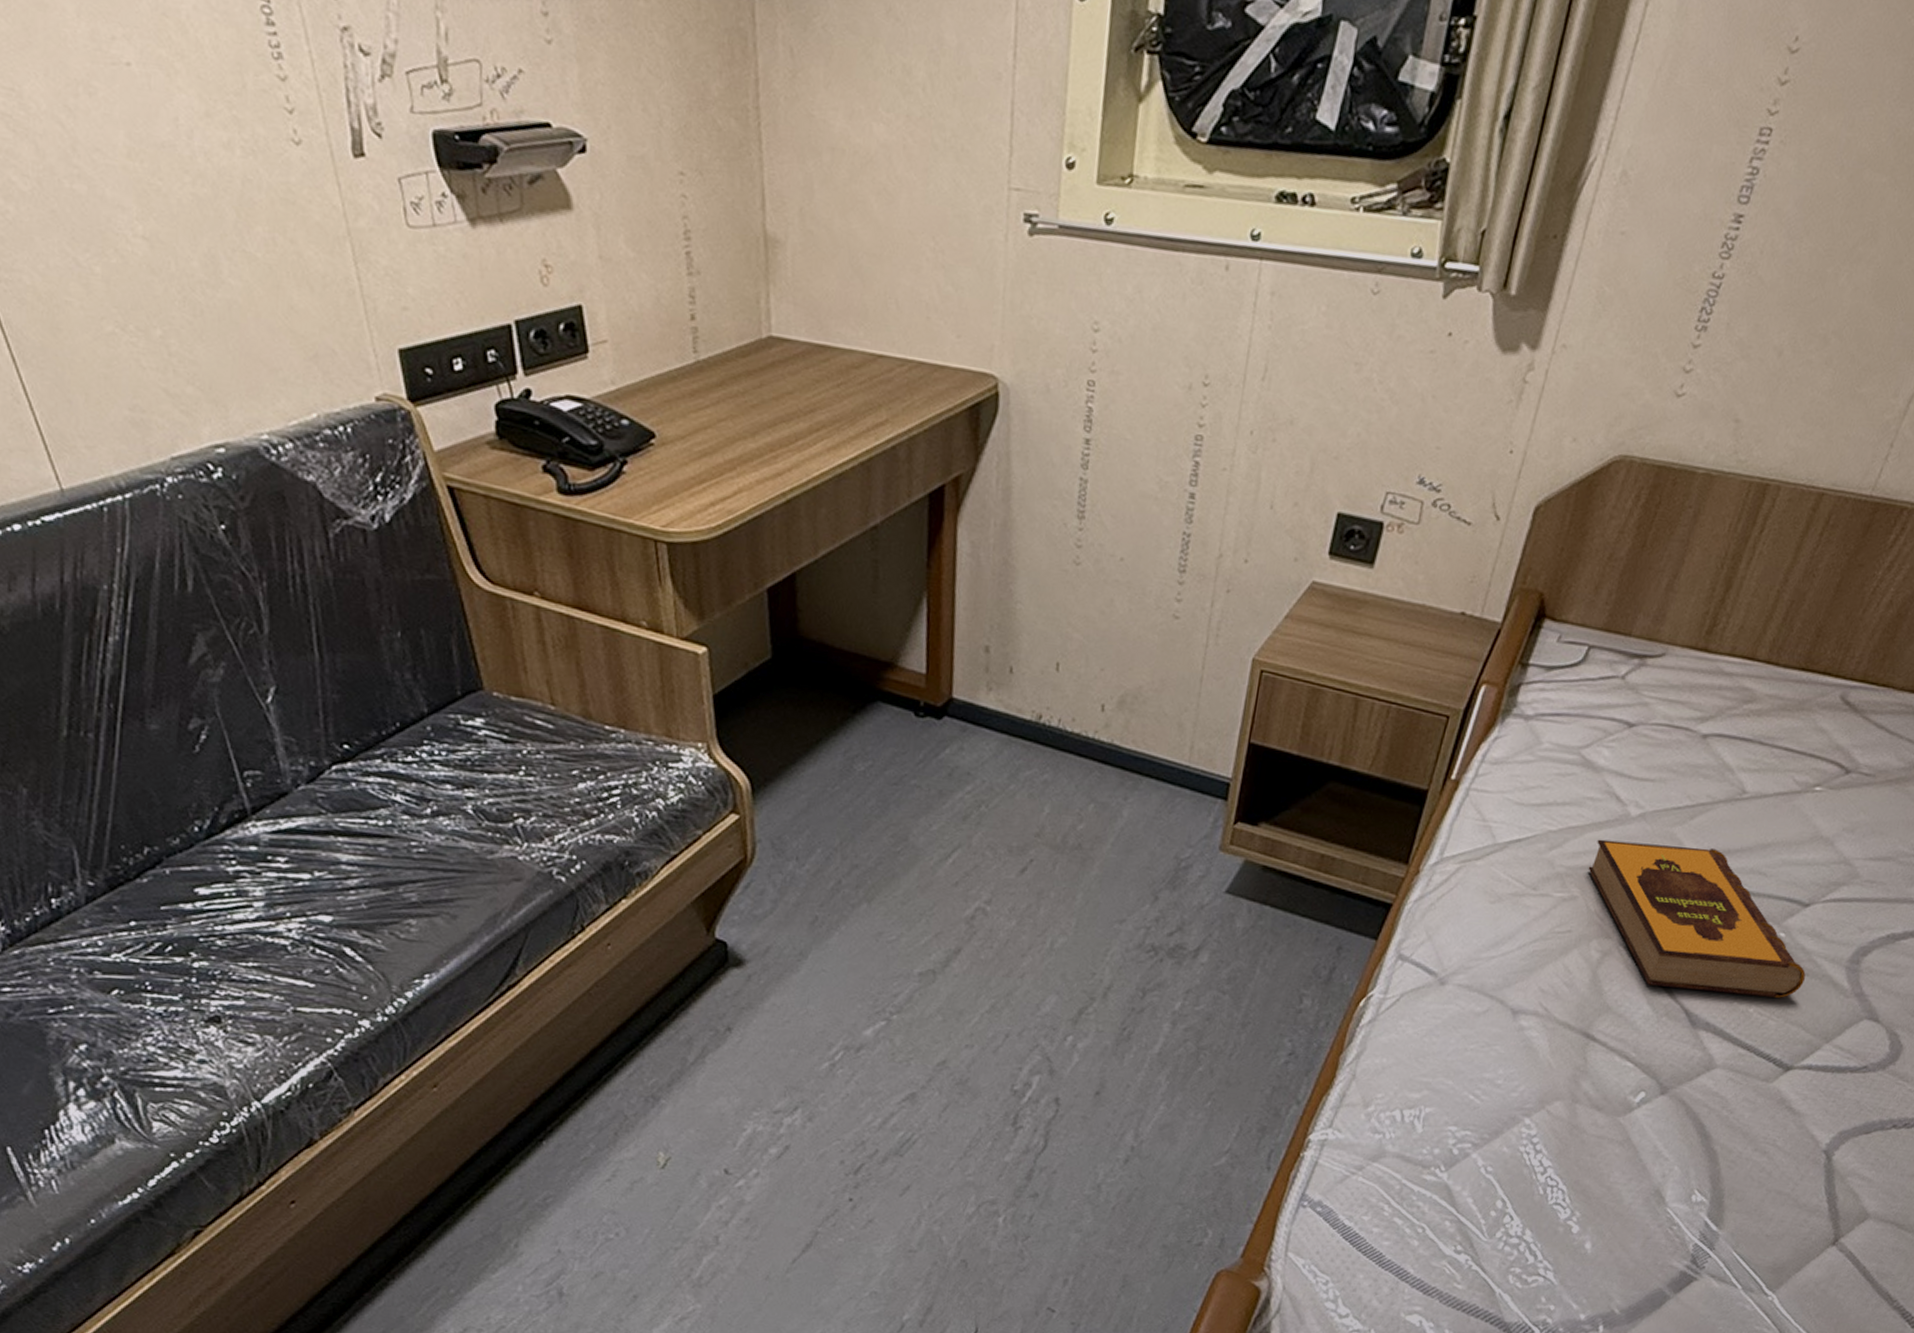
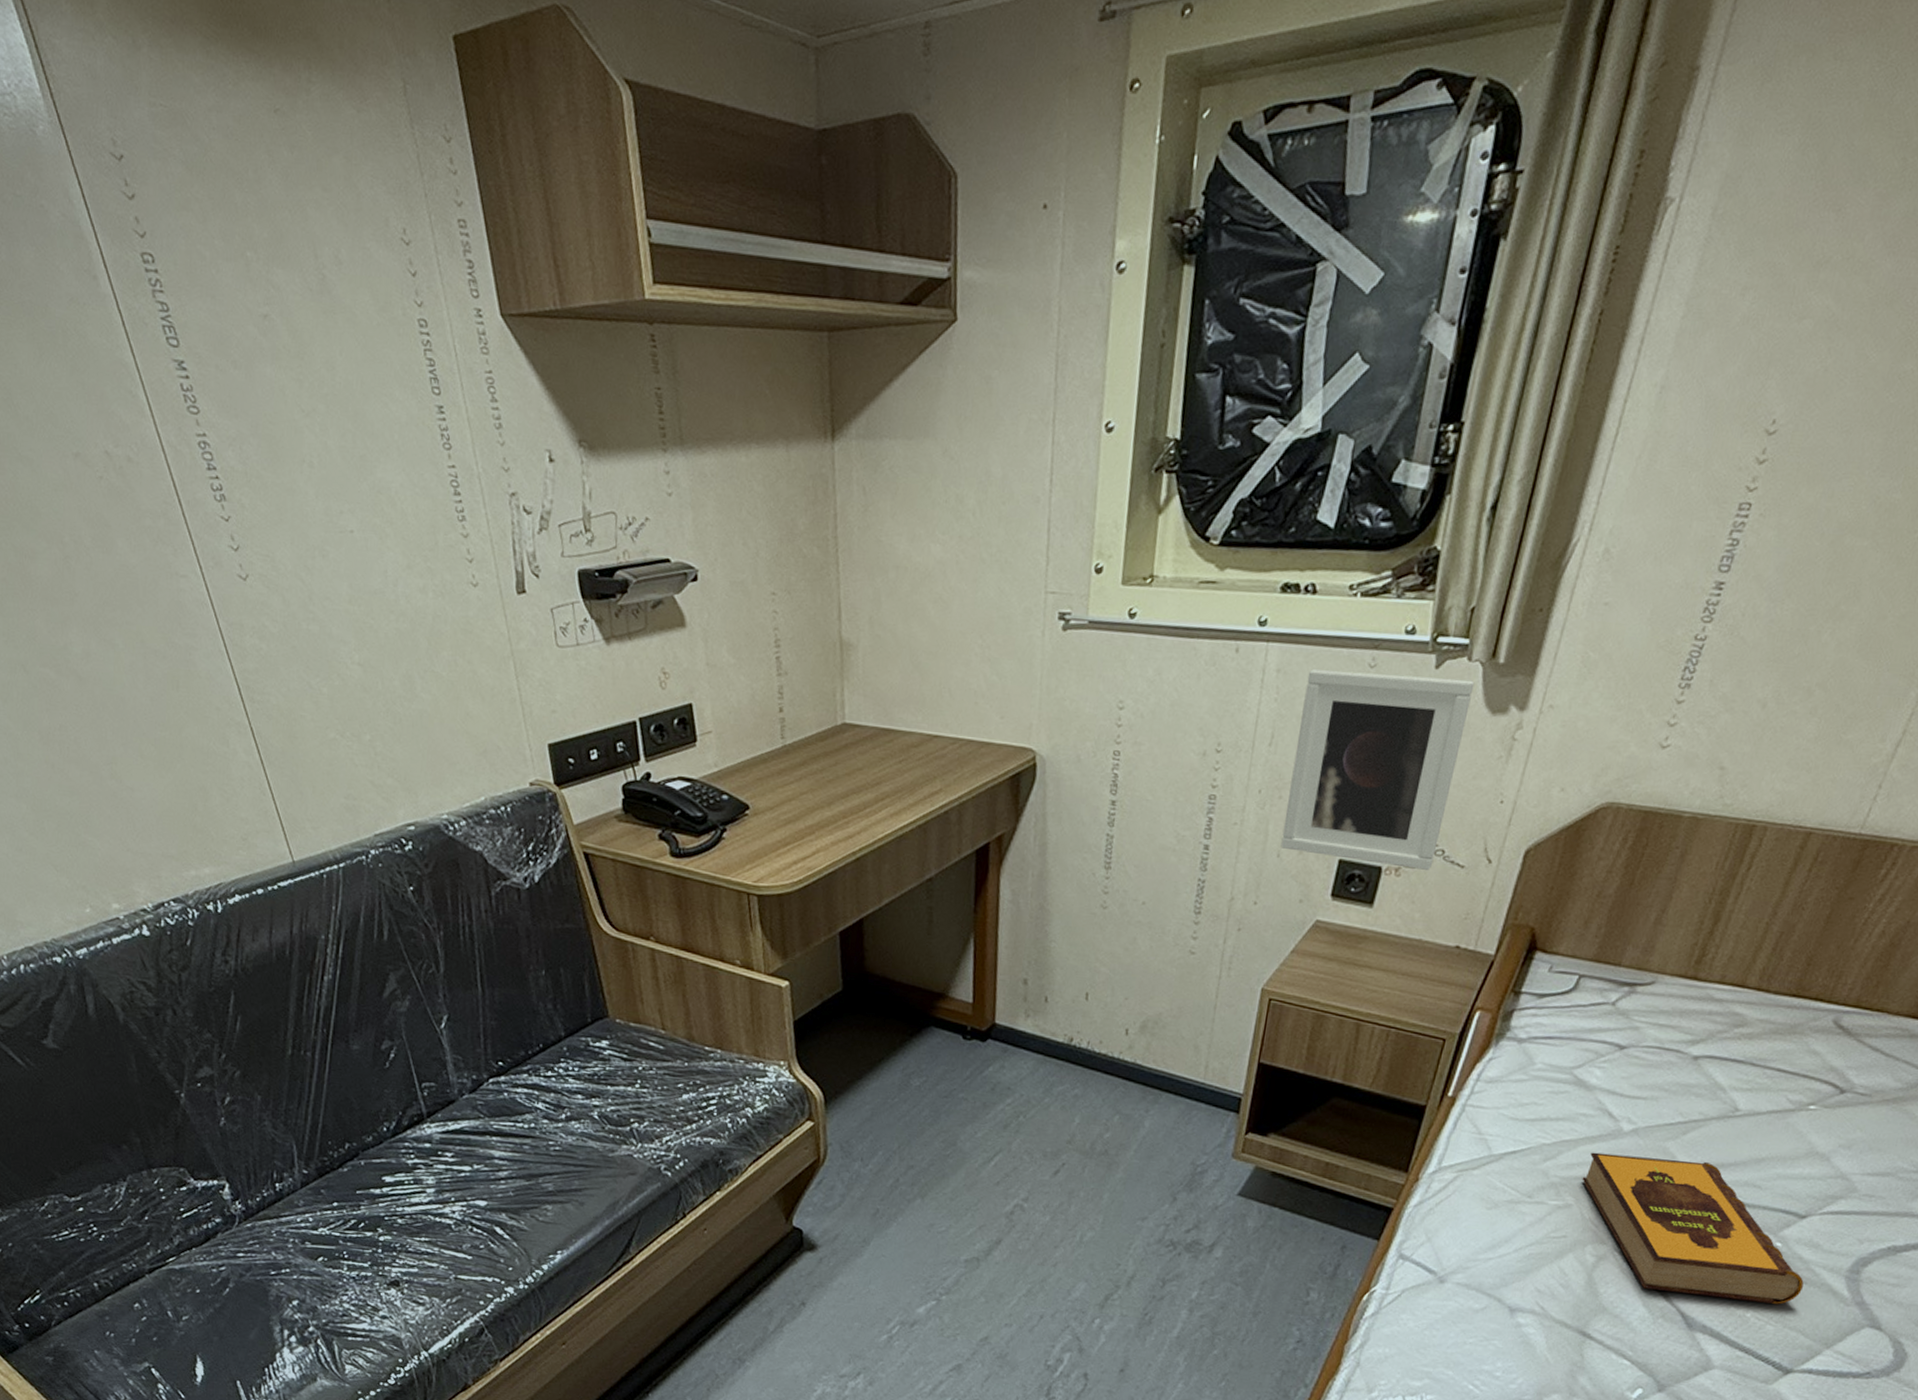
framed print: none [1274,293,1485,527] -> present [1280,669,1475,870]

